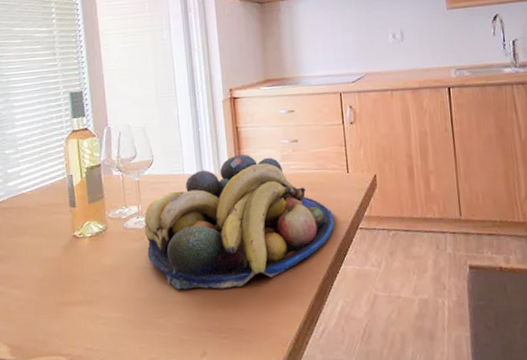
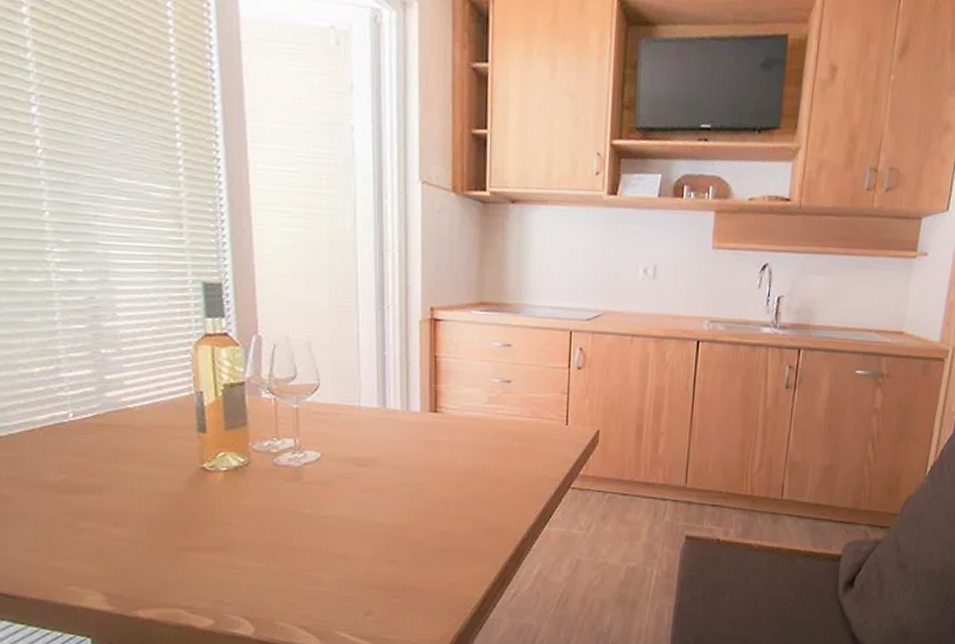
fruit bowl: present [144,154,335,290] -> none [301,389,544,543]

